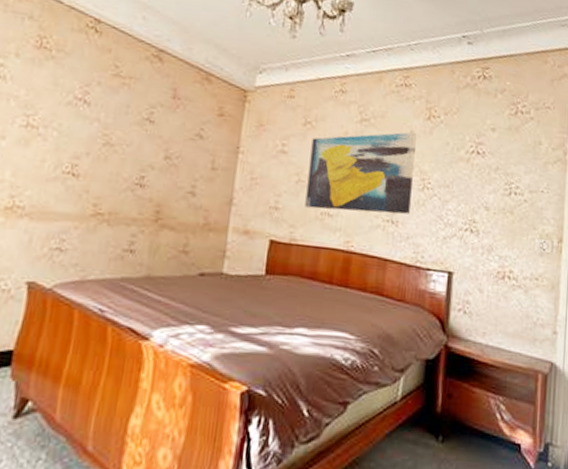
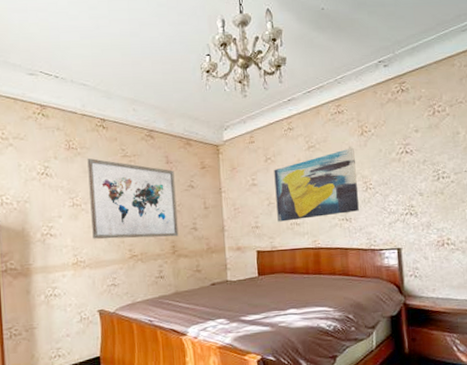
wall art: none [44,67,181,200] -> present [87,158,179,239]

